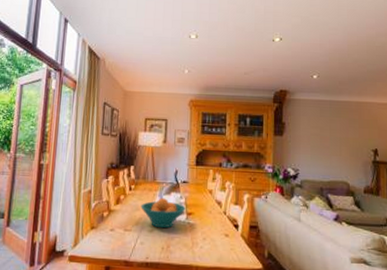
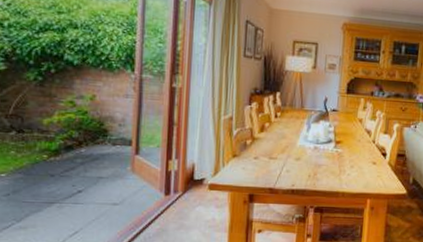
fruit bowl: present [140,198,186,229] -> none [287,126,335,157]

